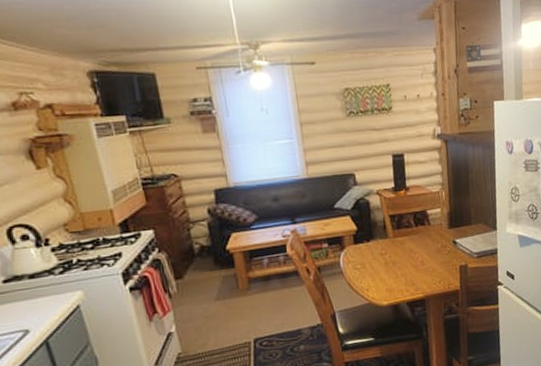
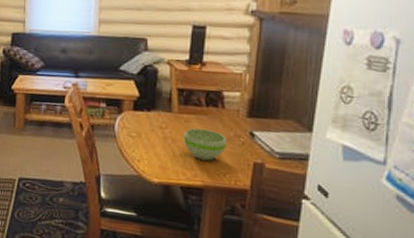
bowl: none [401,246,437,275] -> present [183,128,227,161]

